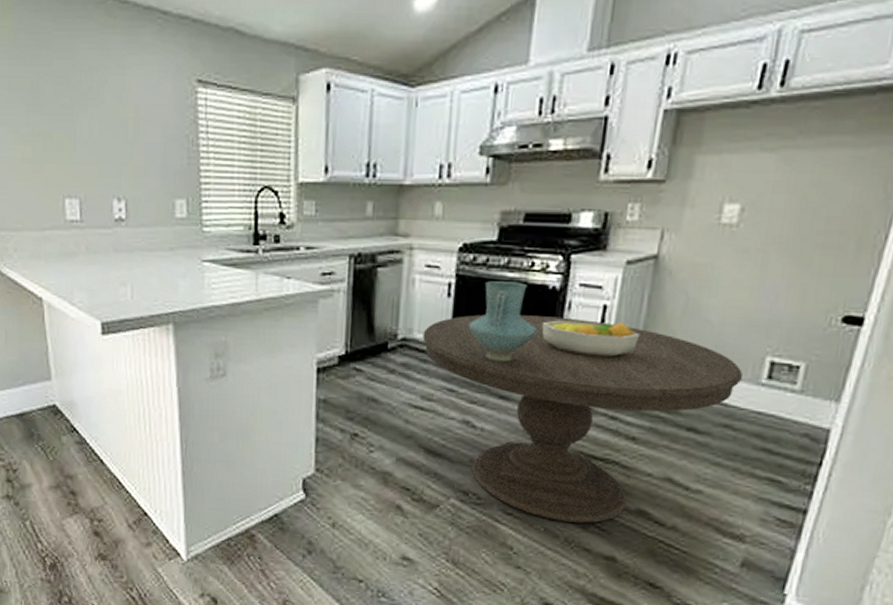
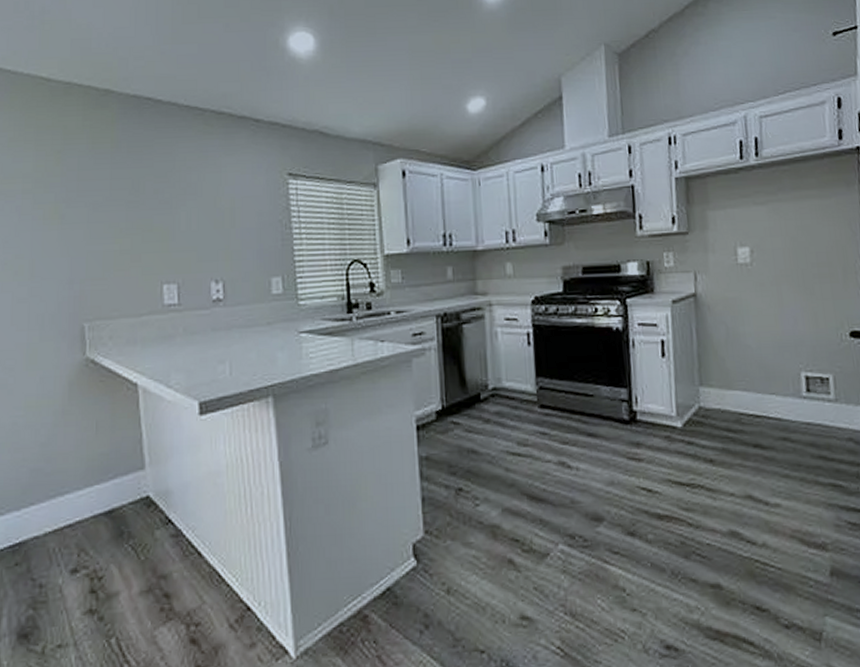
dining table: present [422,314,744,524] -> none [510,354,787,554]
ceramic pitcher: present [469,281,536,362] -> none [550,327,609,401]
fruit bowl: present [541,320,640,358] -> none [613,353,697,388]

